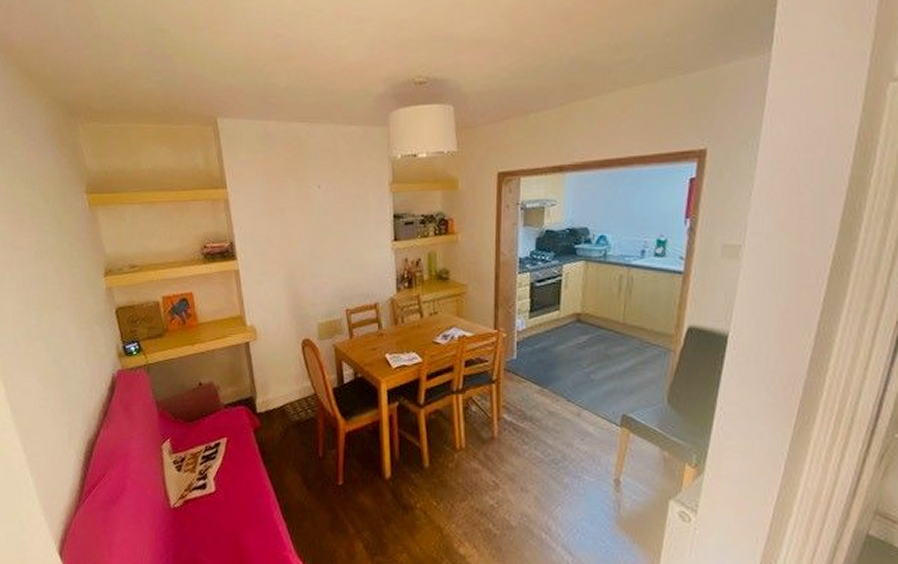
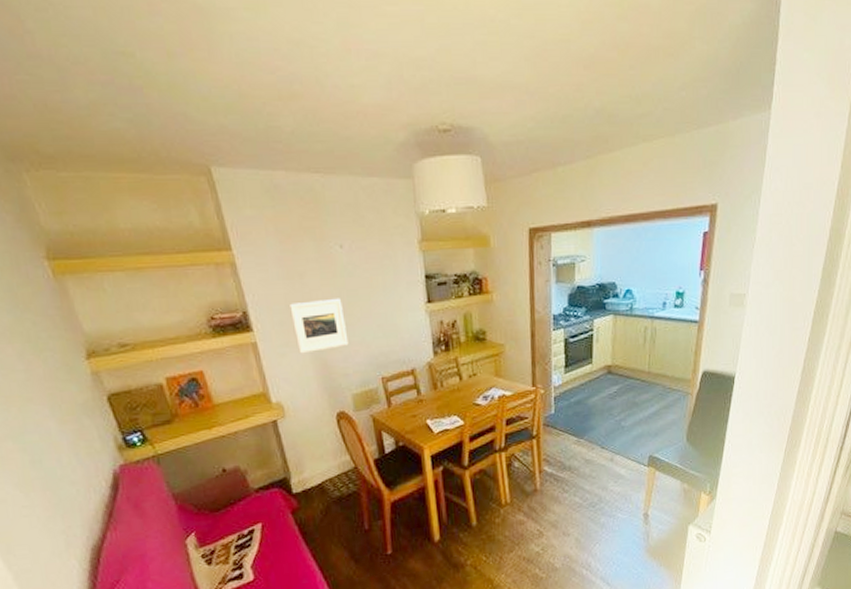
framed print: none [270,233,319,283] -> present [290,298,349,354]

